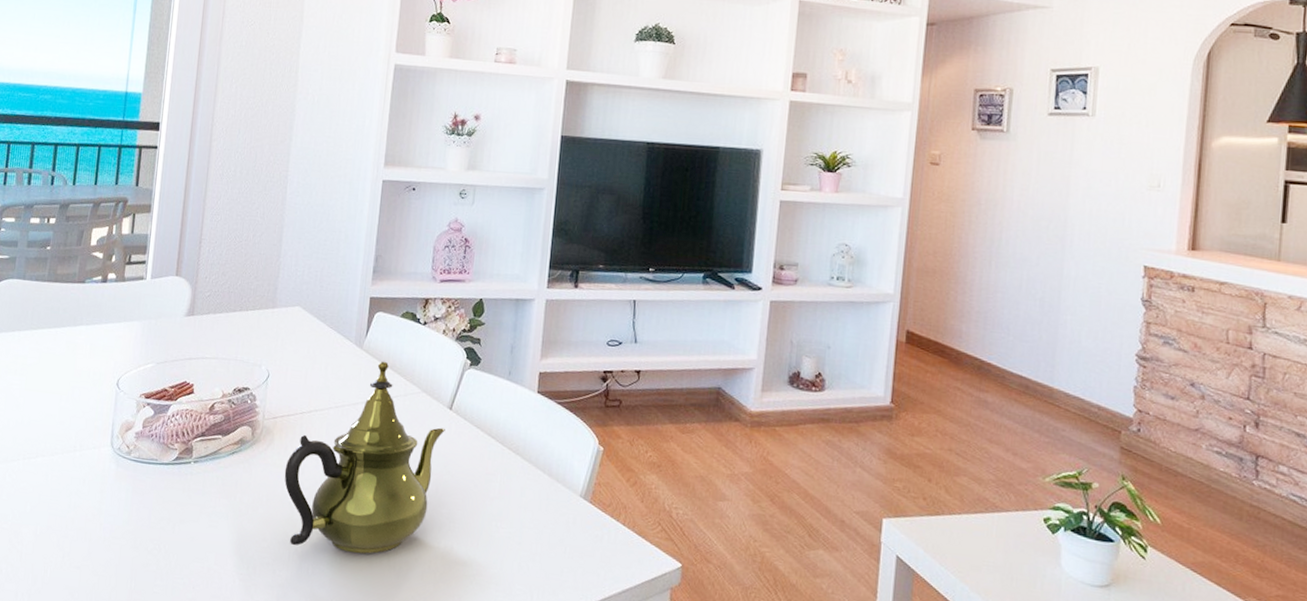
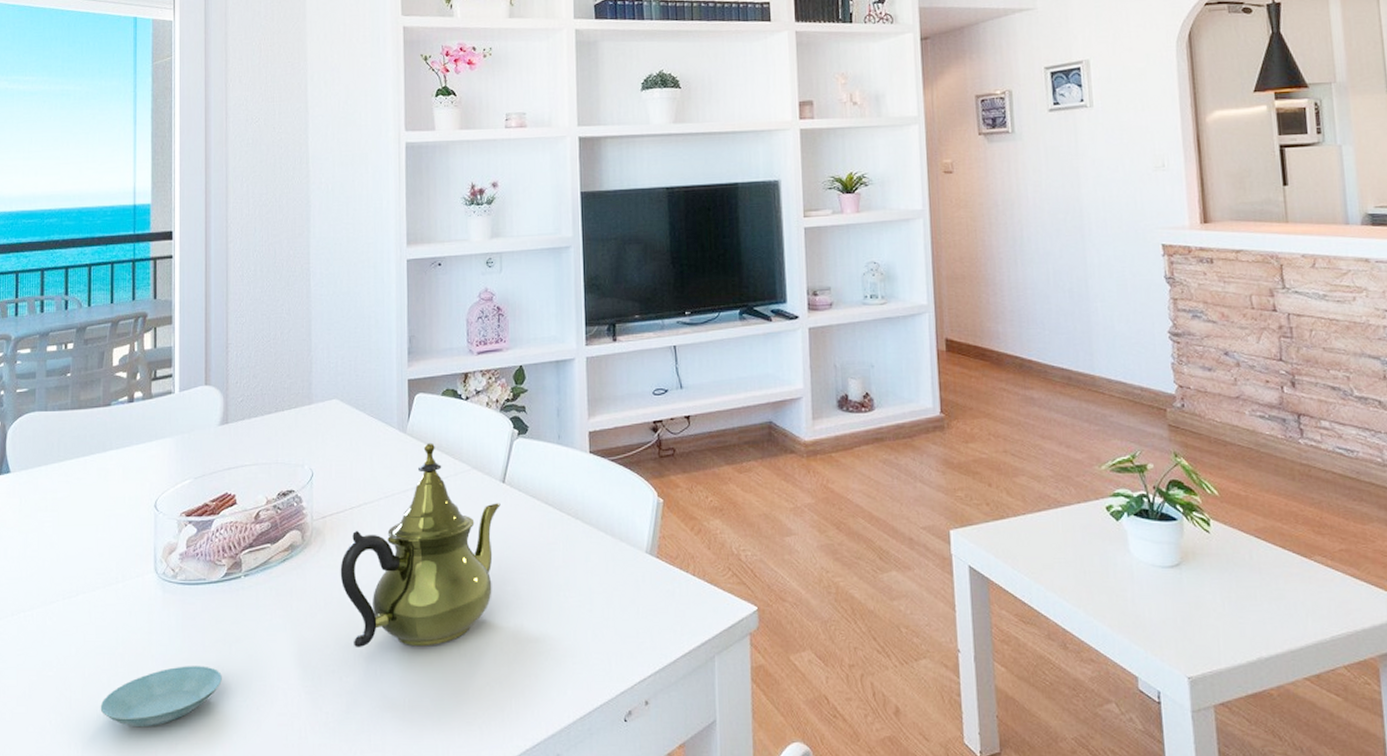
saucer: none [48,537,164,589] -> present [100,666,222,728]

